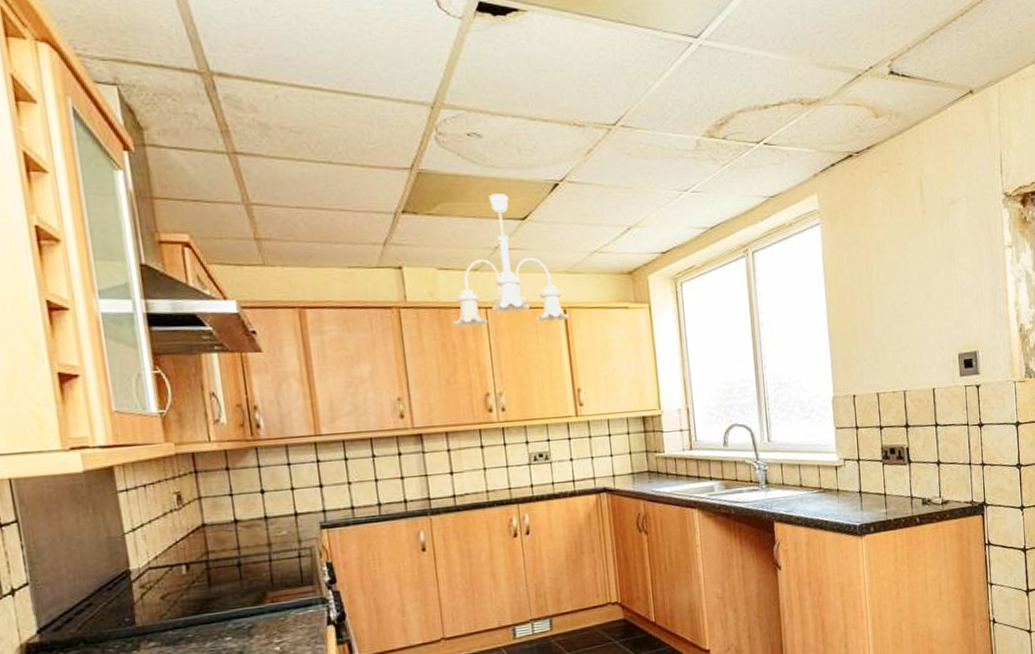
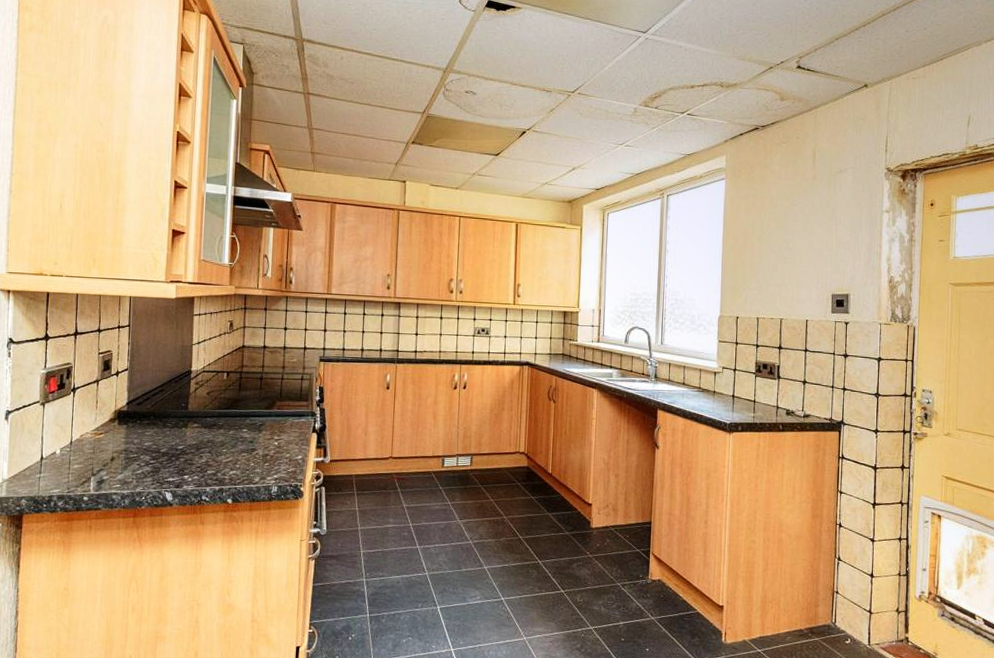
ceiling light fixture: present [453,194,570,327] -> none [435,135,520,232]

